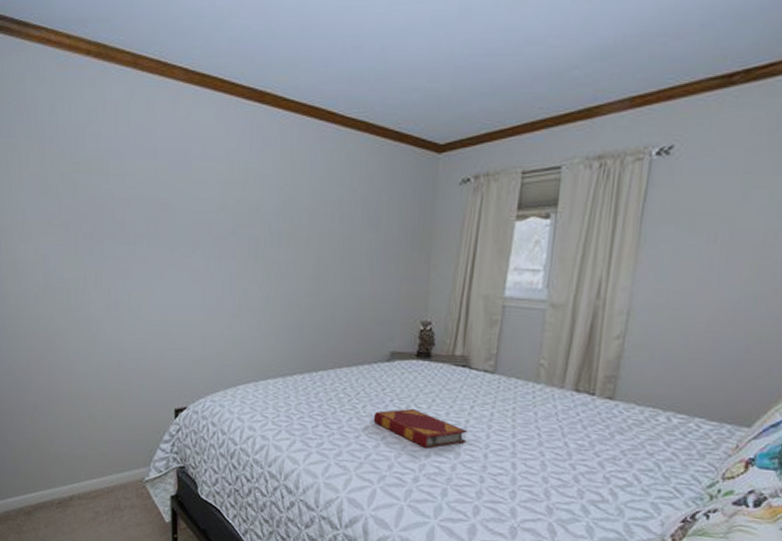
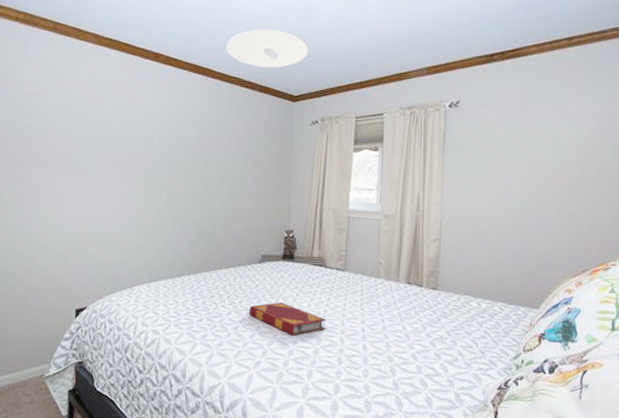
ceiling light: none [351,51,462,106] -> present [226,29,308,68]

